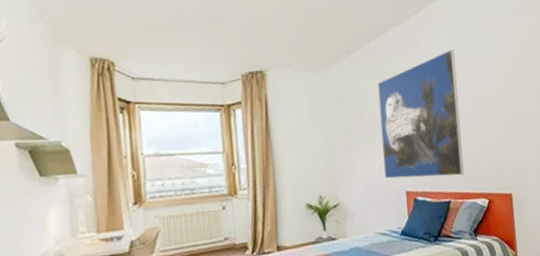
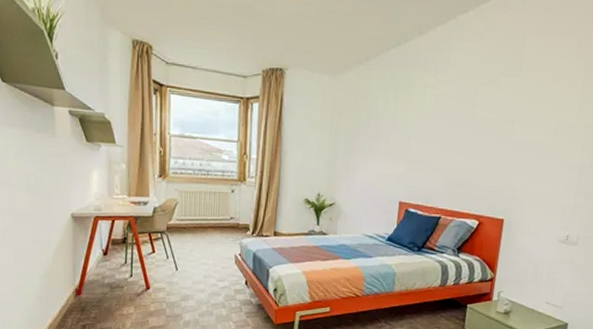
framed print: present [377,49,464,179] -> none [382,65,476,195]

